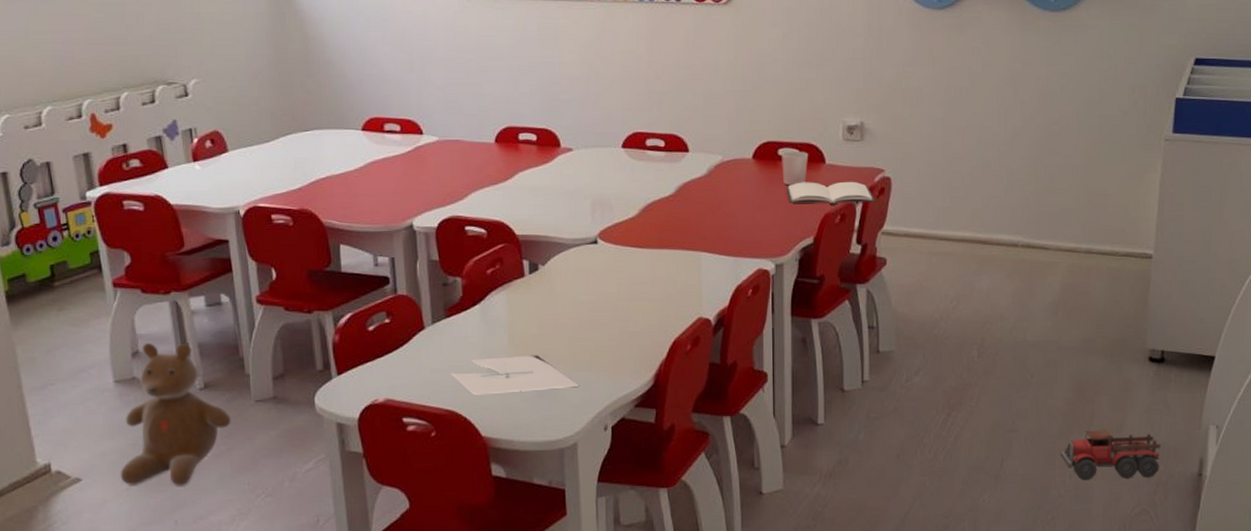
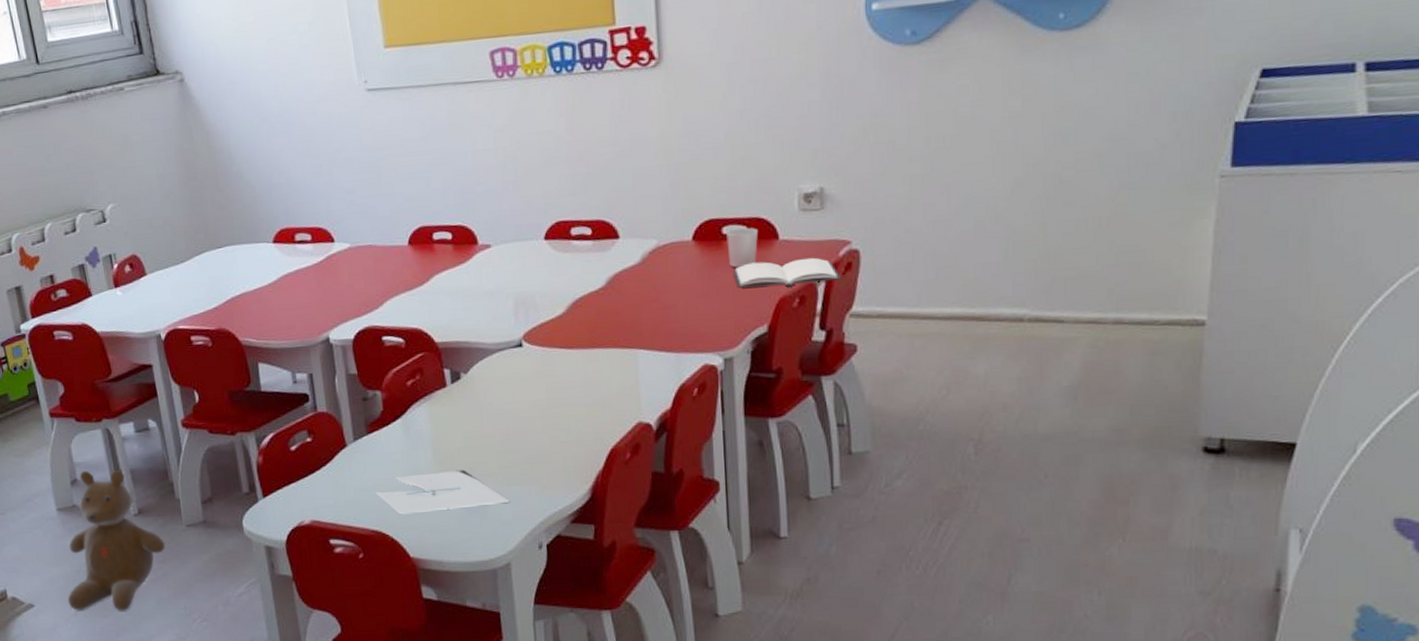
toy truck: present [1060,429,1161,480] -> none [1085,536,1222,598]

